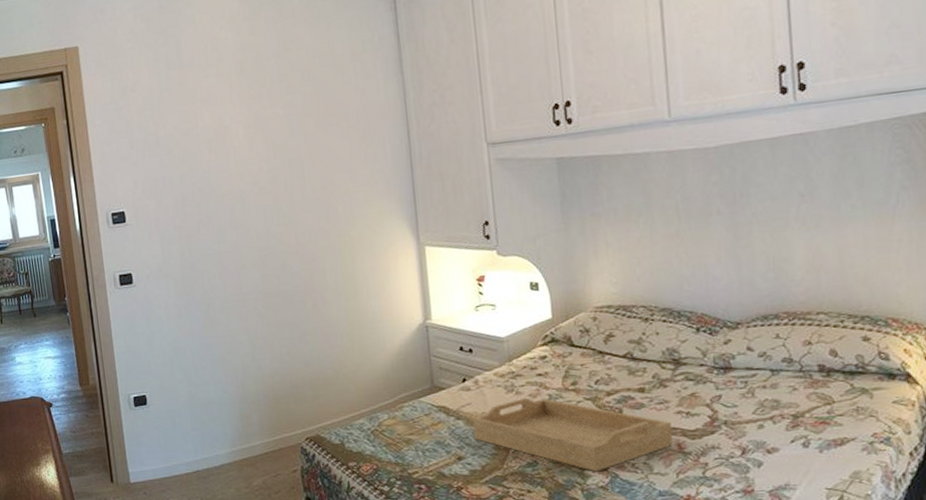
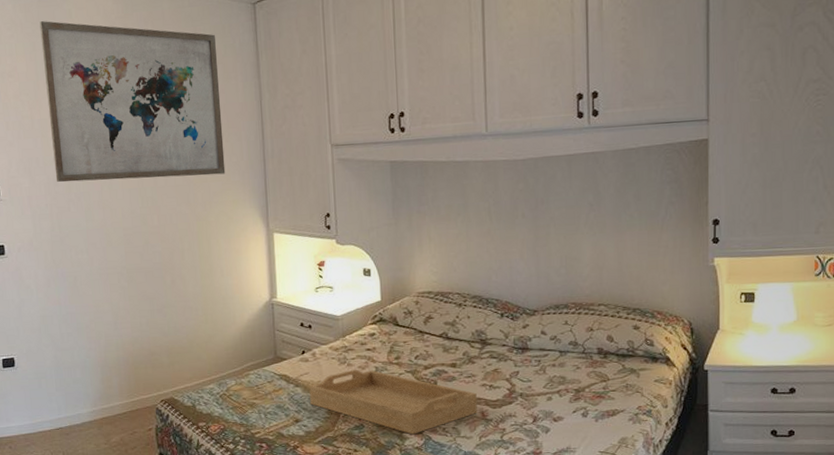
wall art: none [161,28,369,202] -> present [39,21,226,183]

